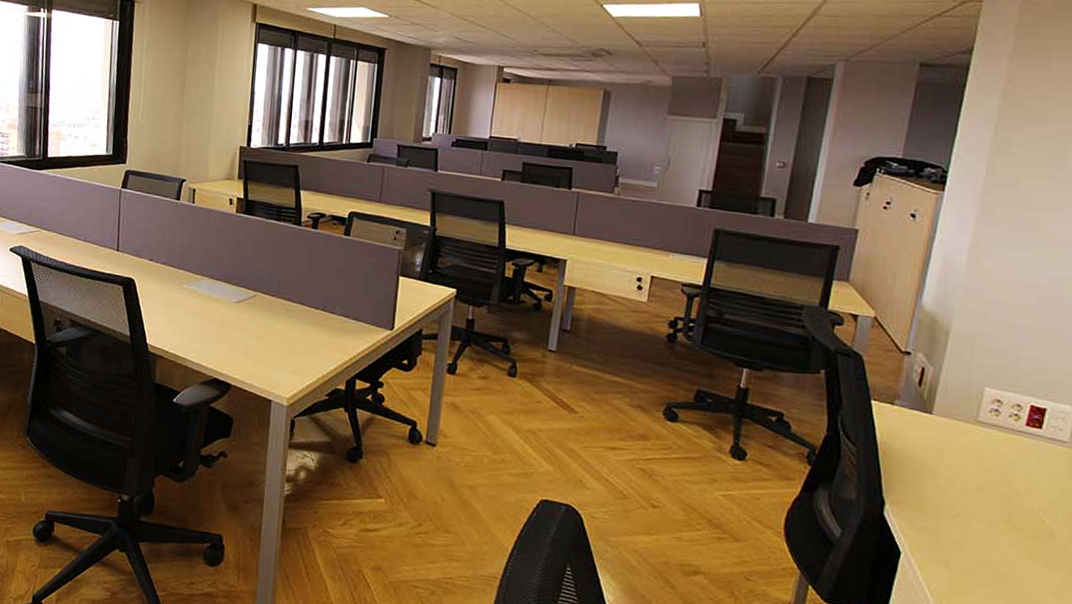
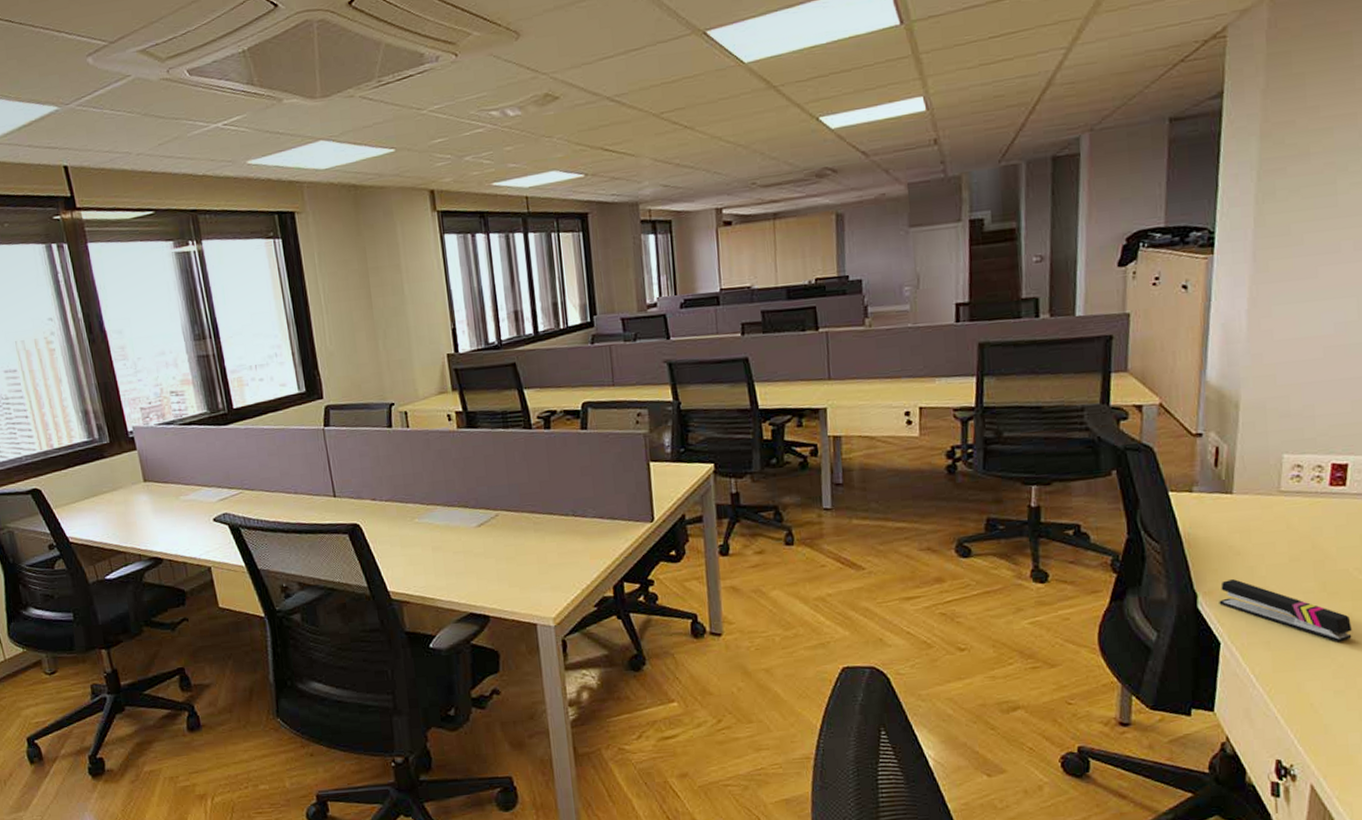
stapler: none [905,494,1031,577] -> present [1219,579,1352,642]

